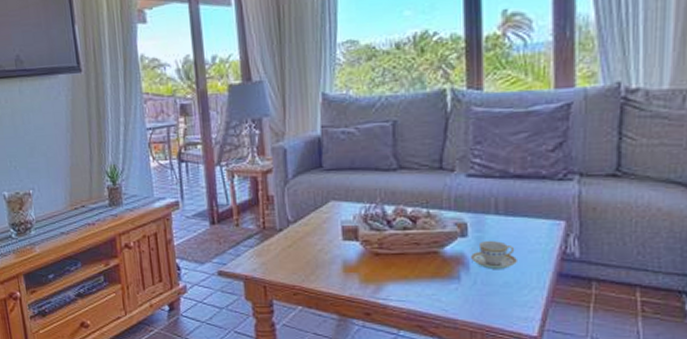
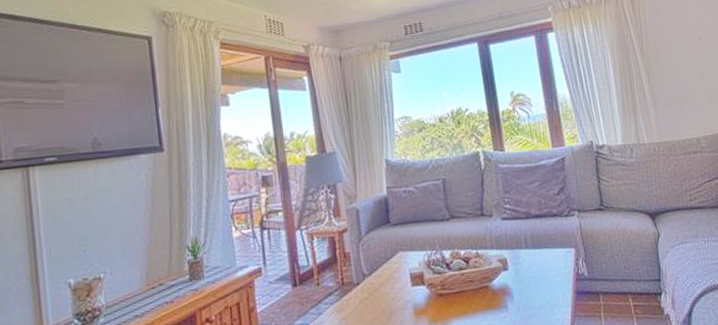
teacup: present [470,241,517,269] -> none [512,270,547,296]

